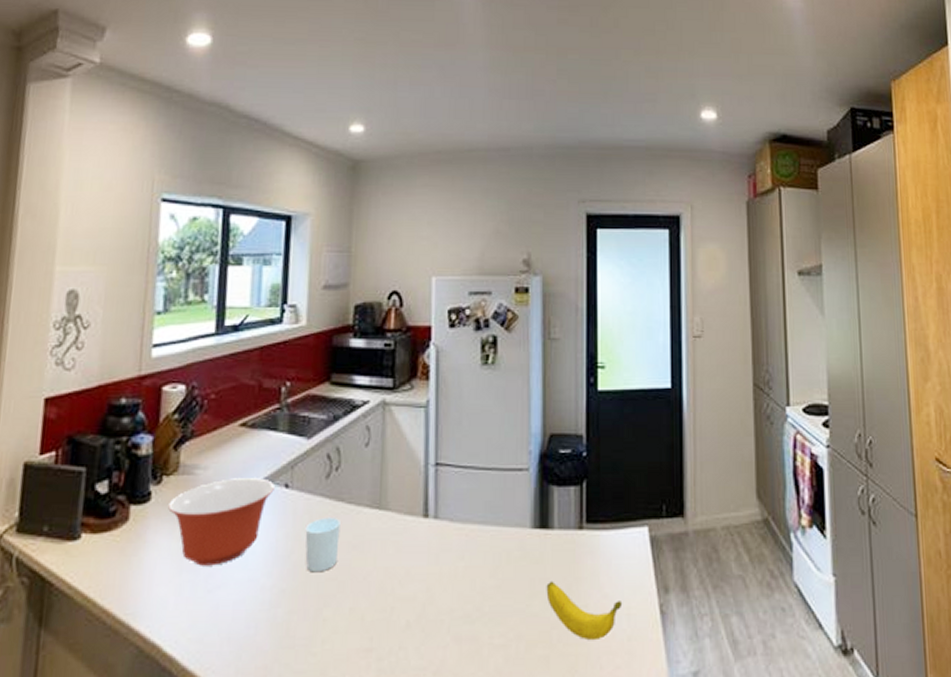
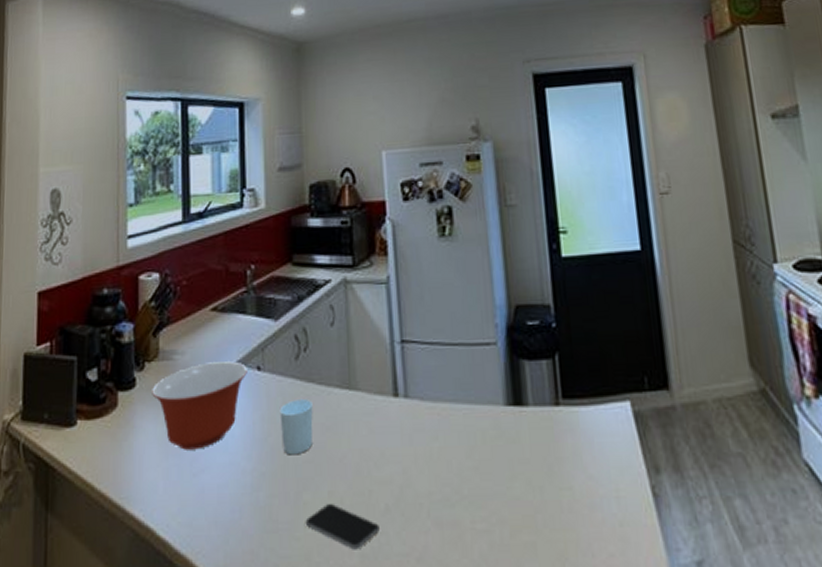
smartphone: none [323,619,399,665] -> present [305,503,380,550]
banana: present [546,581,623,641] -> none [526,461,610,526]

